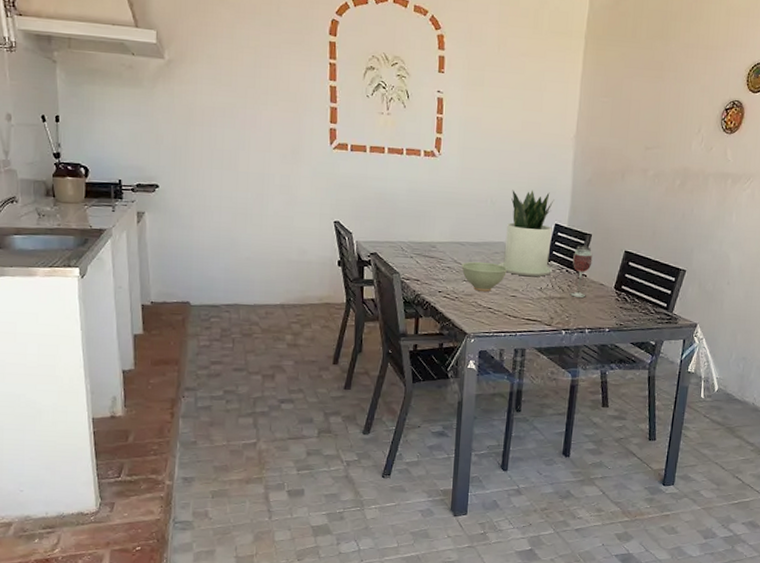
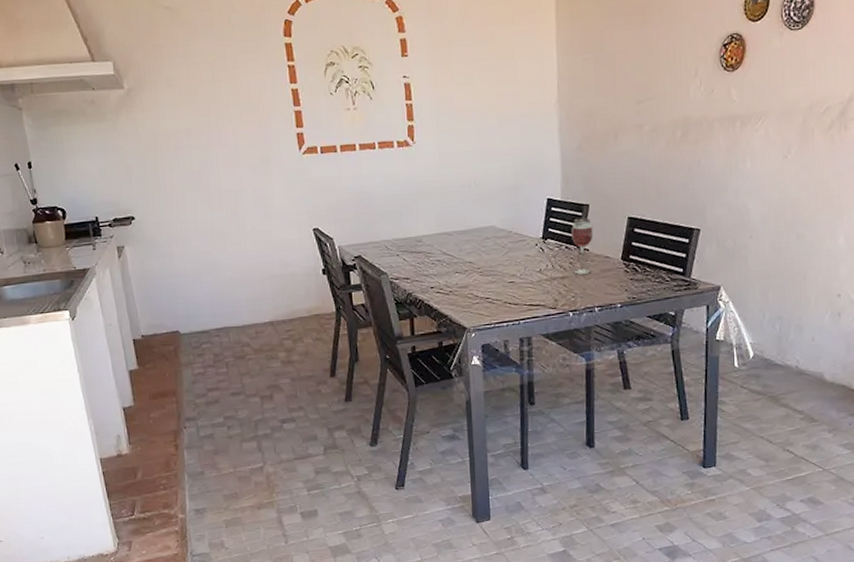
bowl: present [461,261,508,292] -> none [451,249,502,282]
planter: present [498,190,554,277] -> none [491,166,551,260]

